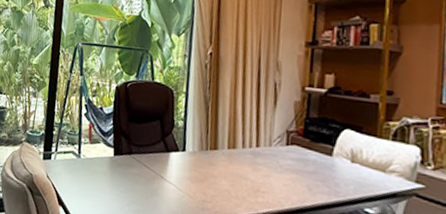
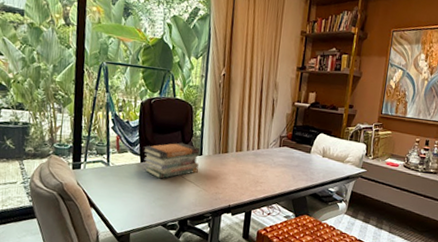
book stack: none [116,134,183,178] -> present [142,142,200,179]

